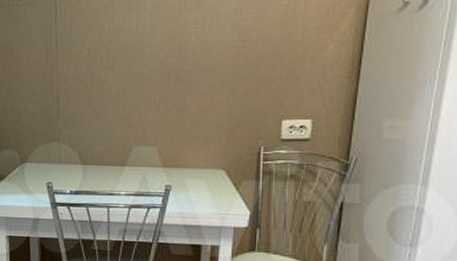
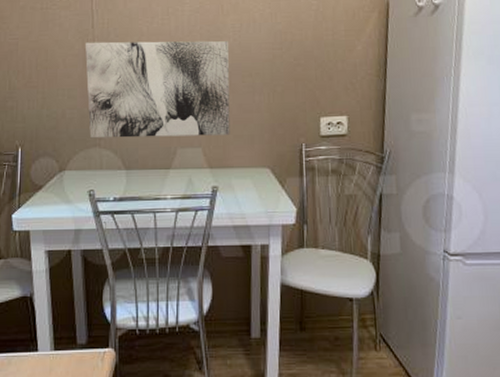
wall art: none [48,38,191,135] -> present [85,41,230,139]

